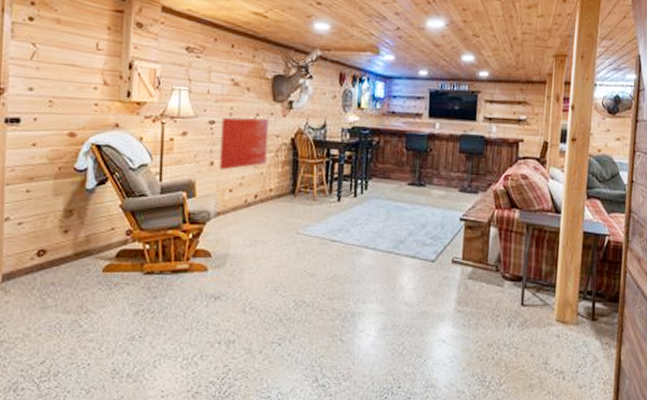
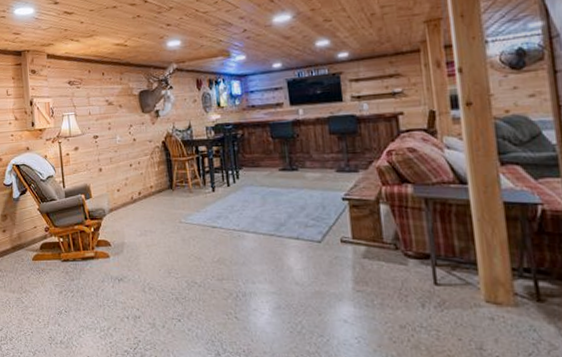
wall art: present [219,117,270,170] -> none [103,128,145,174]

